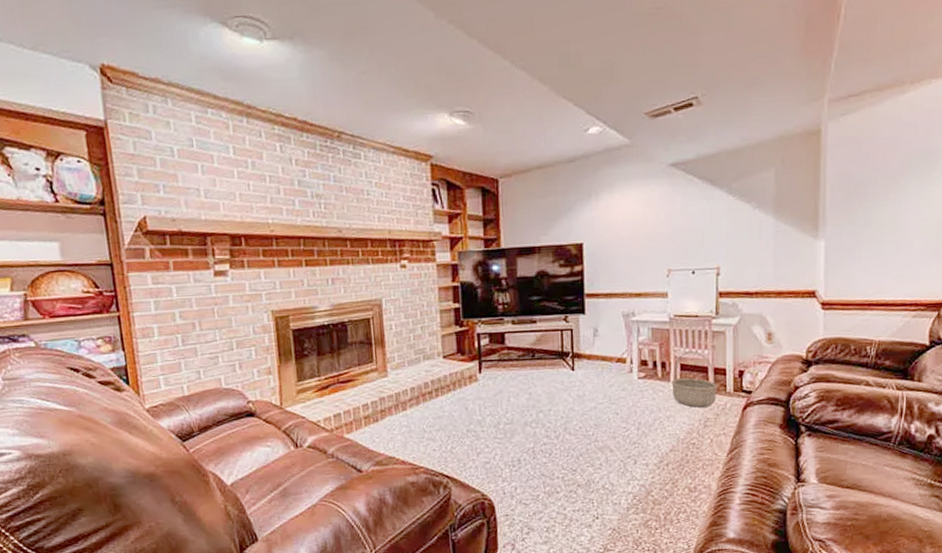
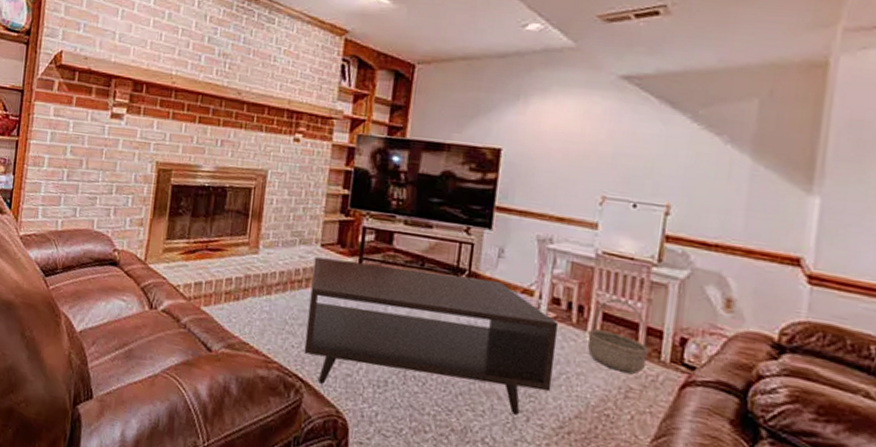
coffee table: none [439,357,650,476] -> present [304,257,559,416]

